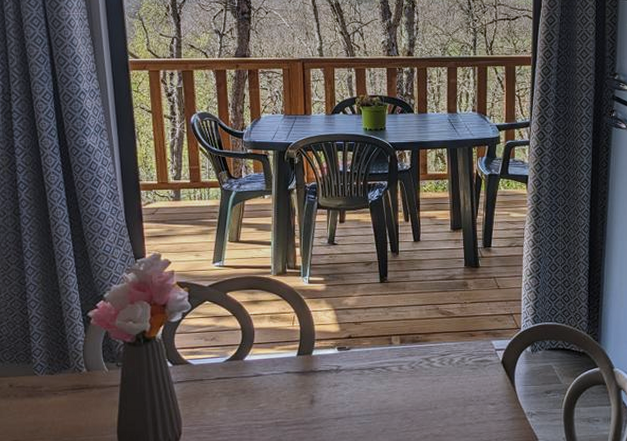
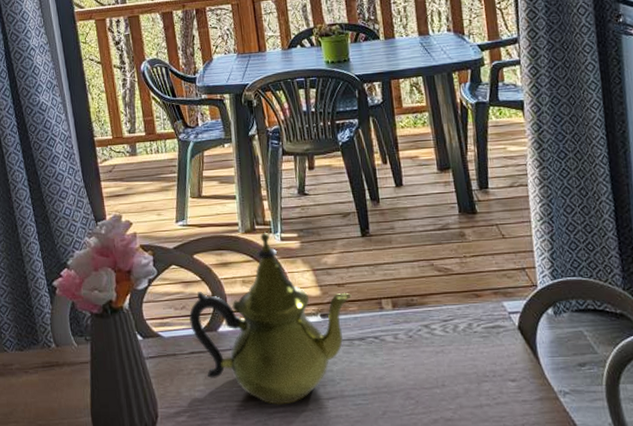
teapot: none [217,276,366,425] -> present [188,233,352,406]

